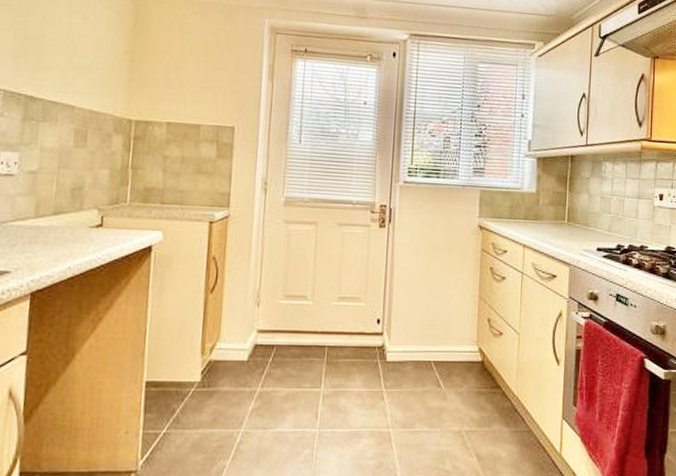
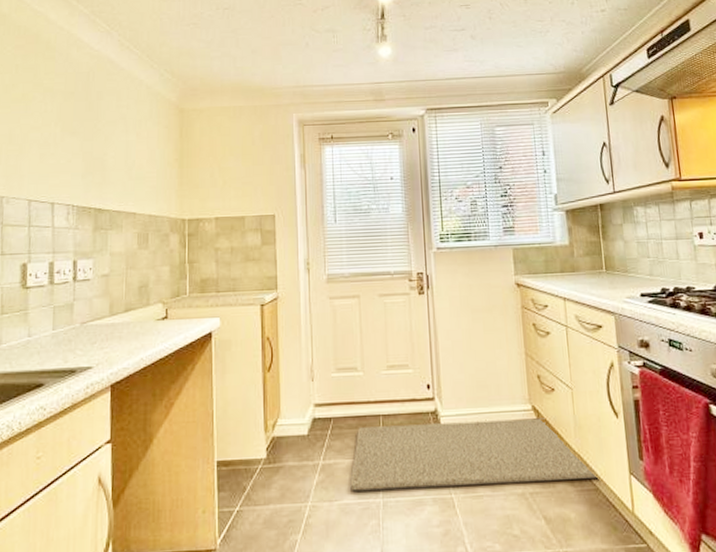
rug: none [287,357,531,420] -> present [350,418,596,491]

